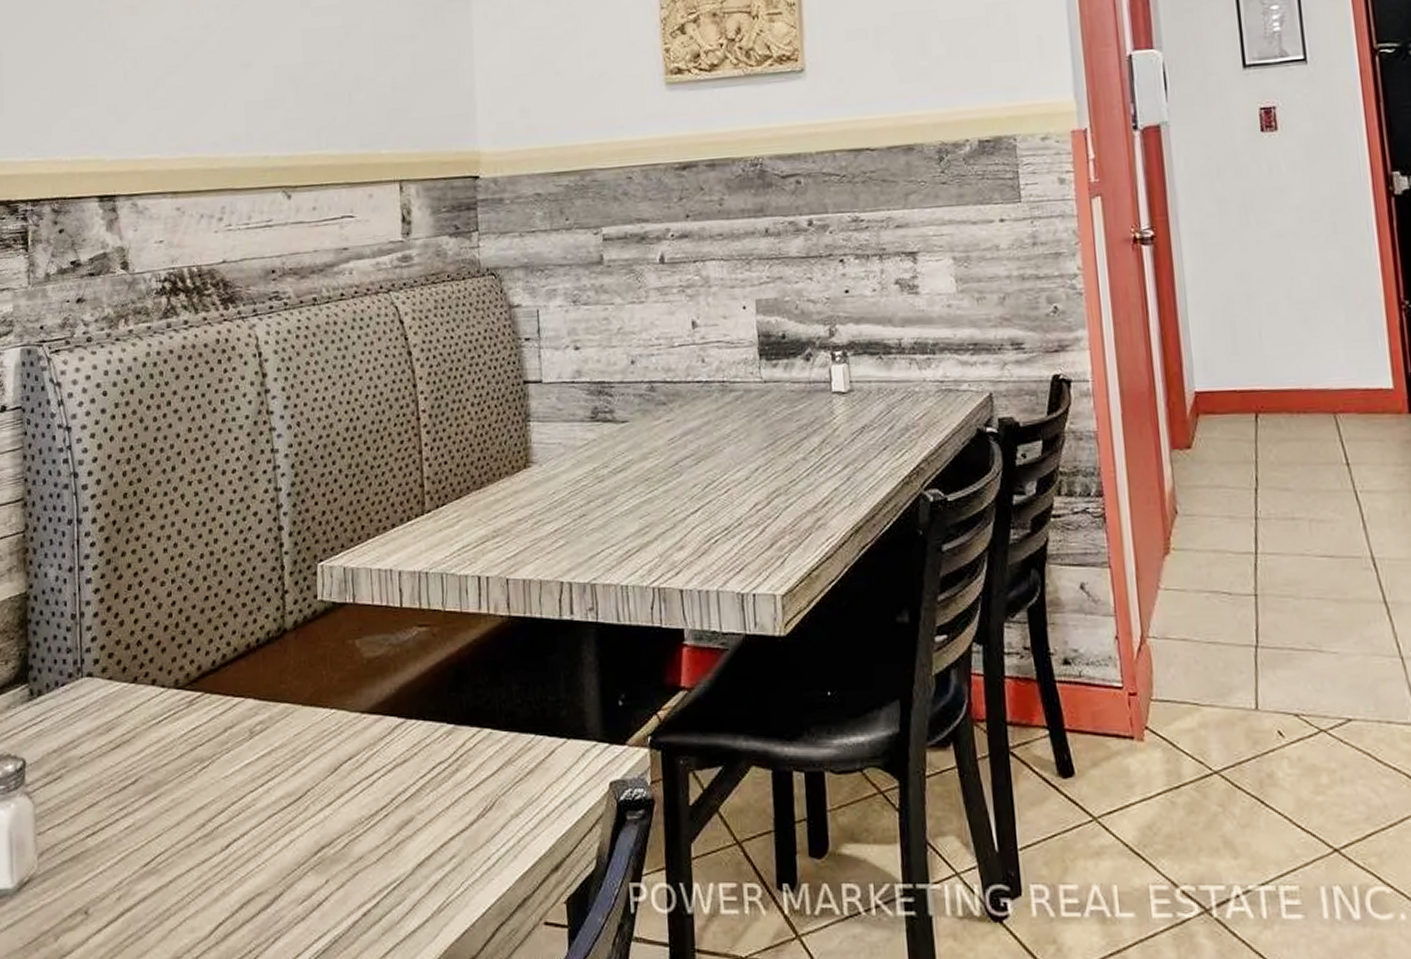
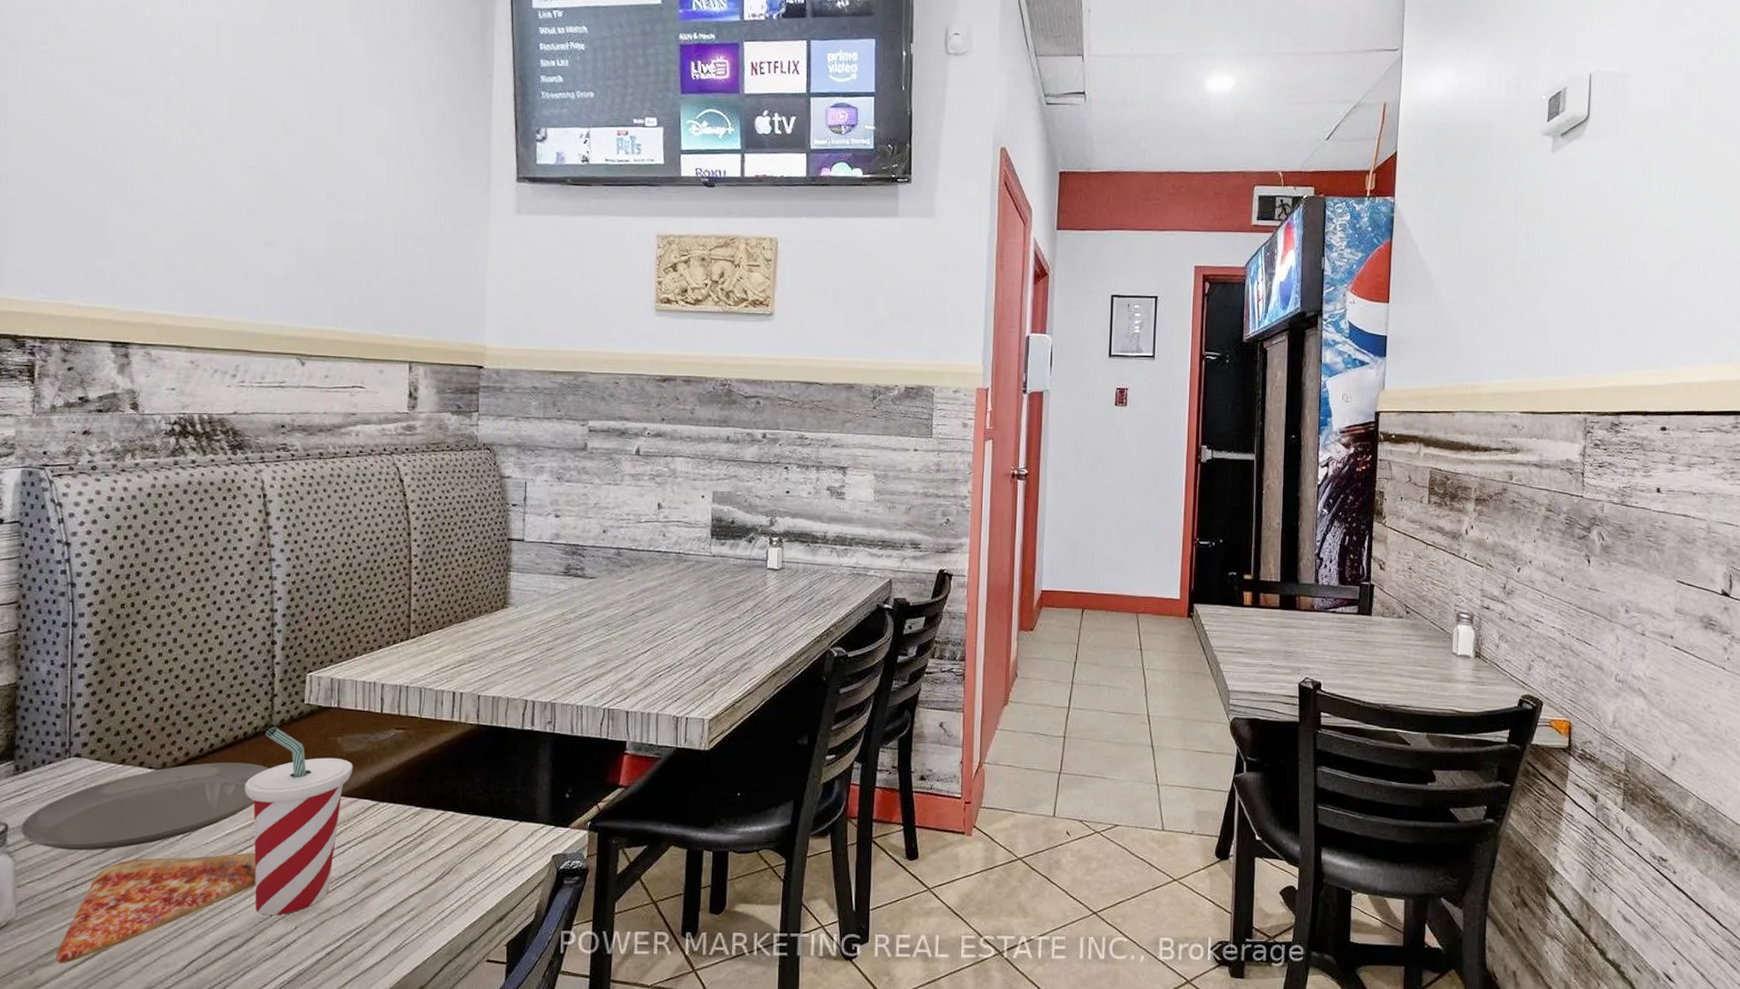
plate: none [37,676,286,788] -> present [20,762,270,850]
pizza slice: none [80,787,281,928] -> present [56,852,257,964]
beverage cup: none [261,630,376,866] -> present [245,727,353,915]

